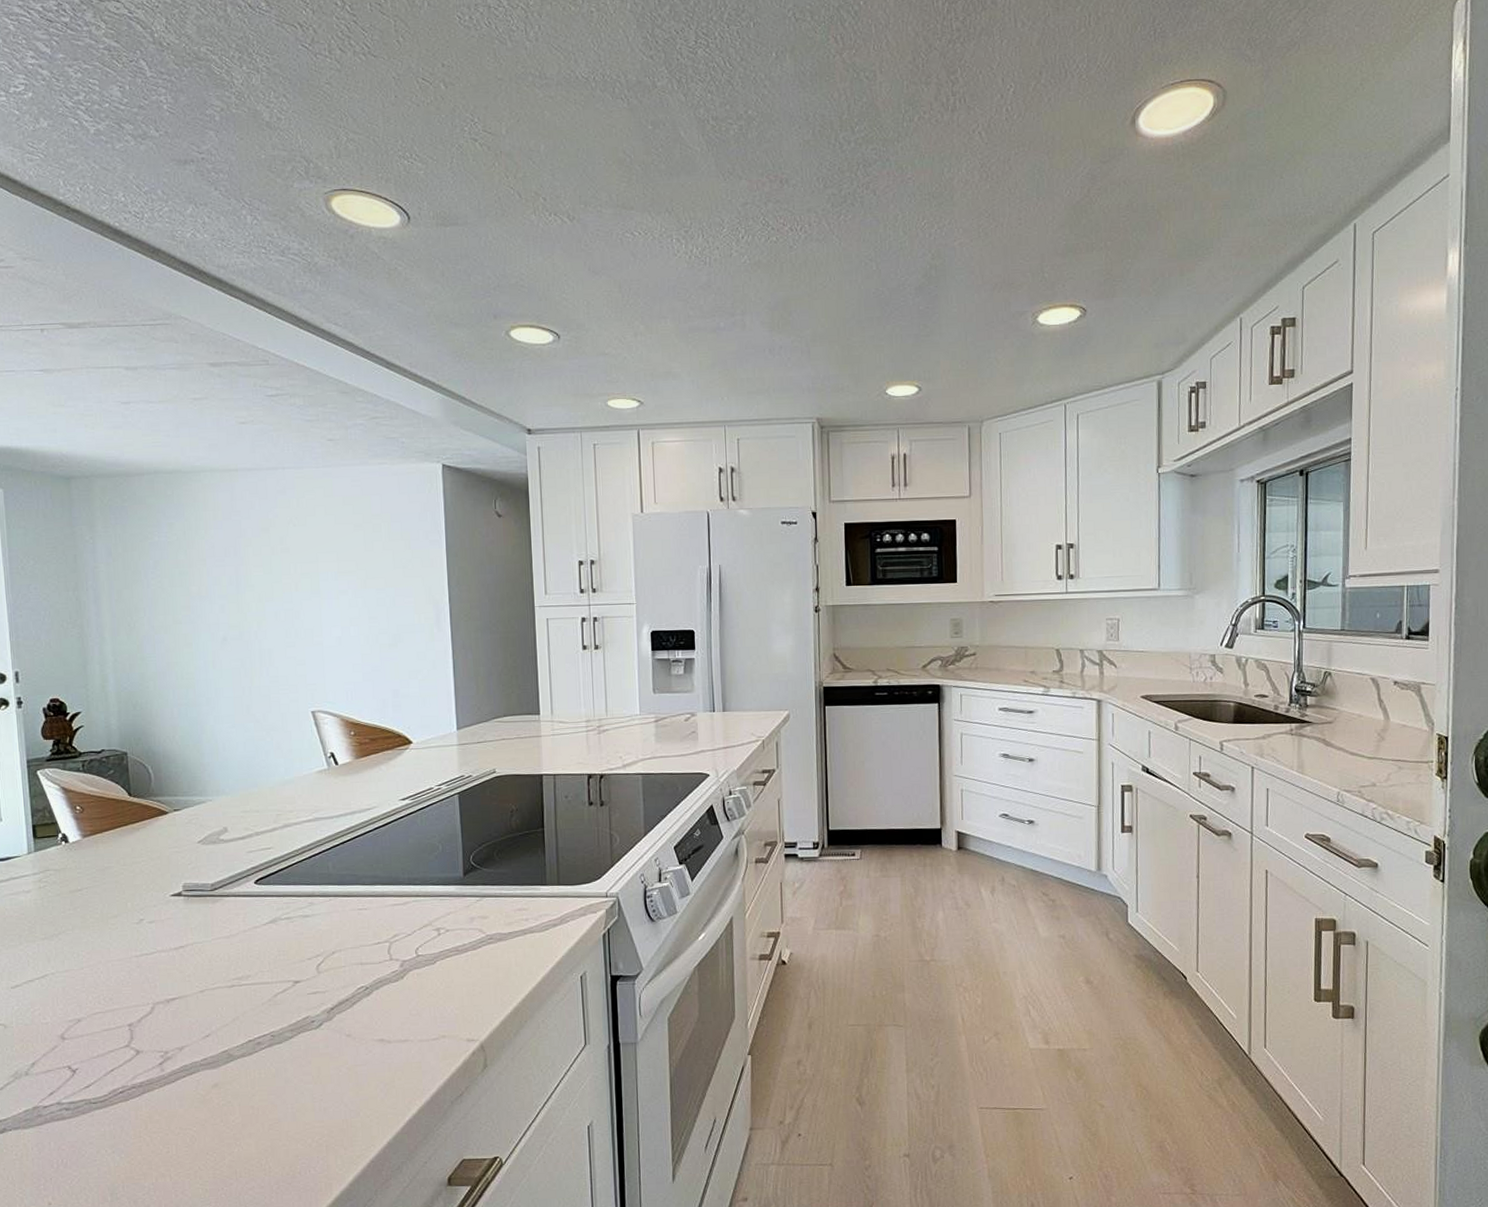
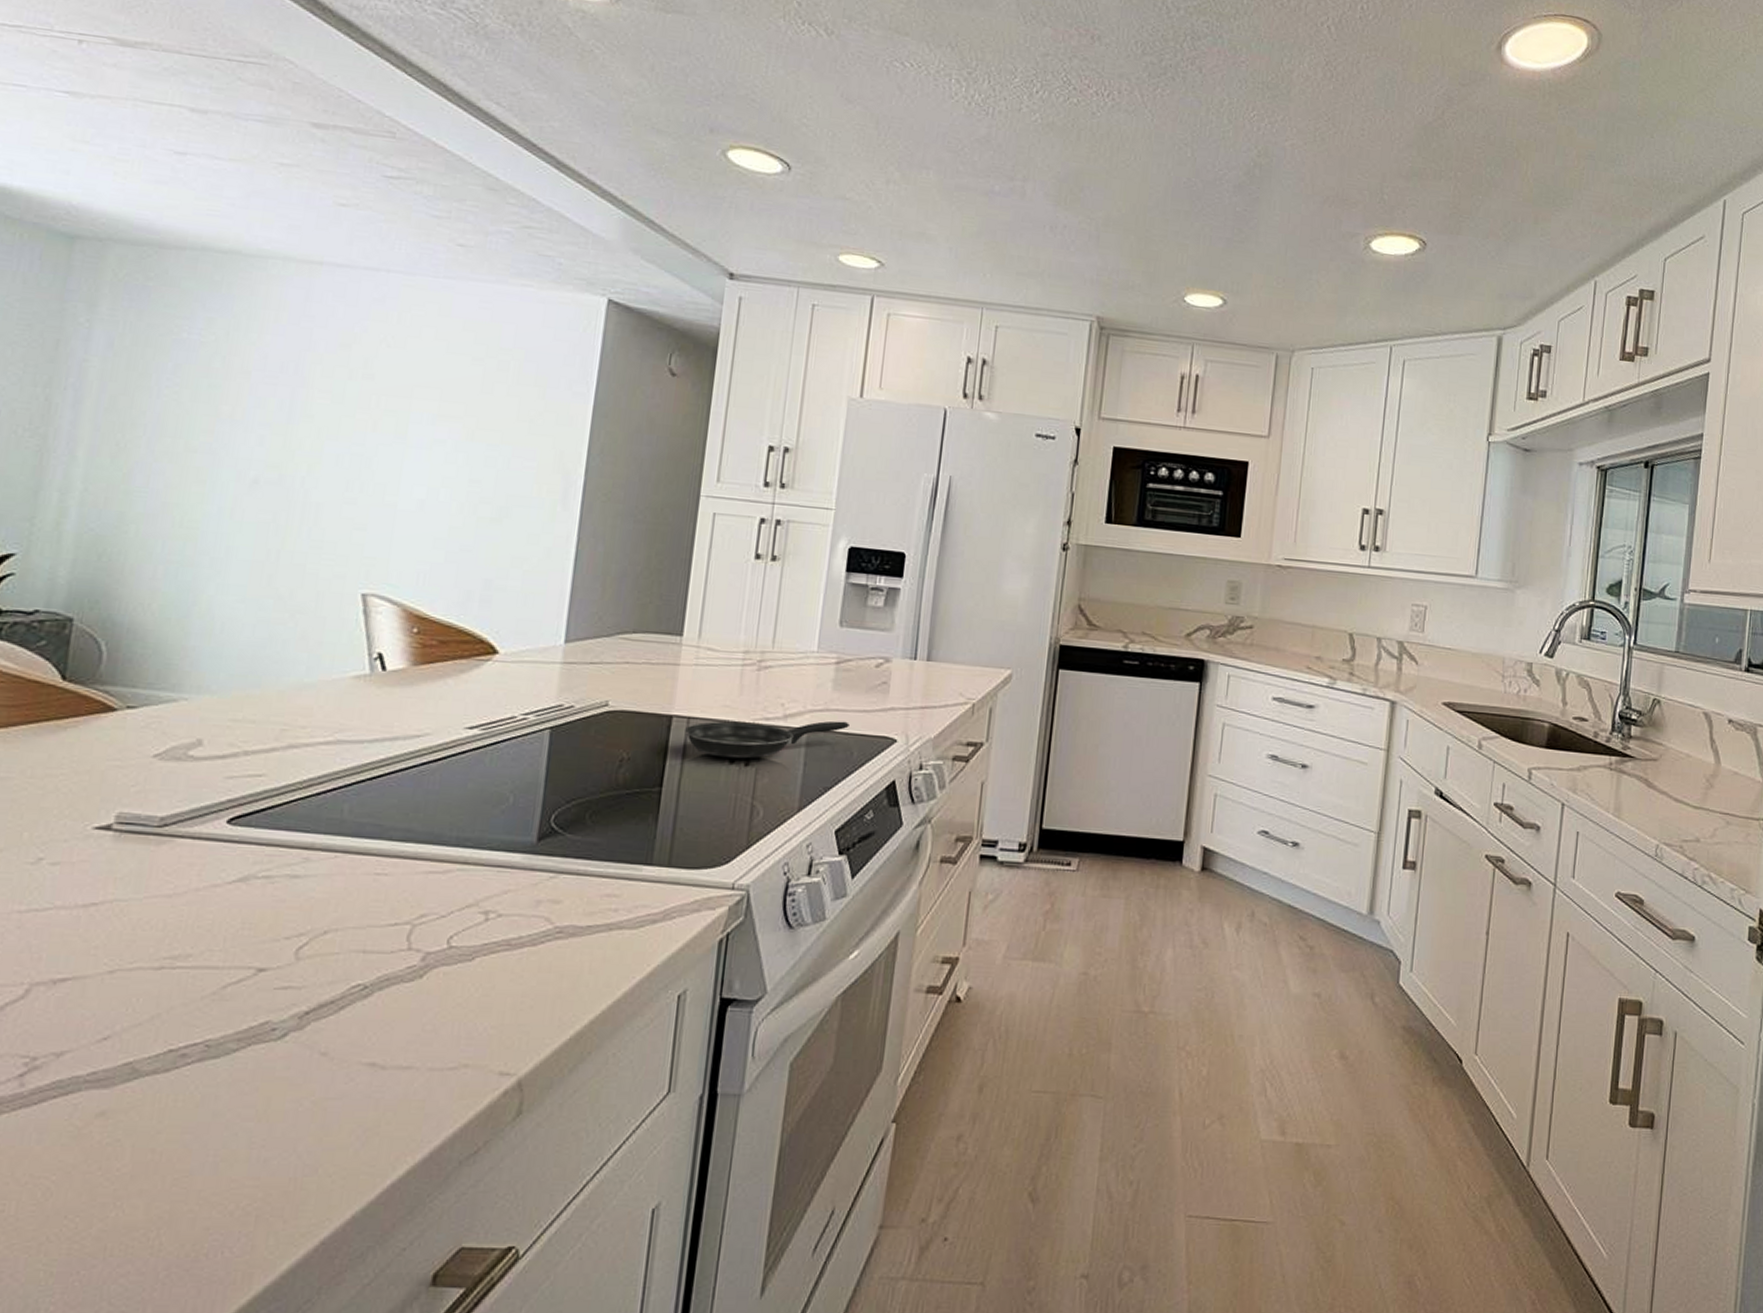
frying pan: none [553,765,672,802] -> present [685,721,849,759]

